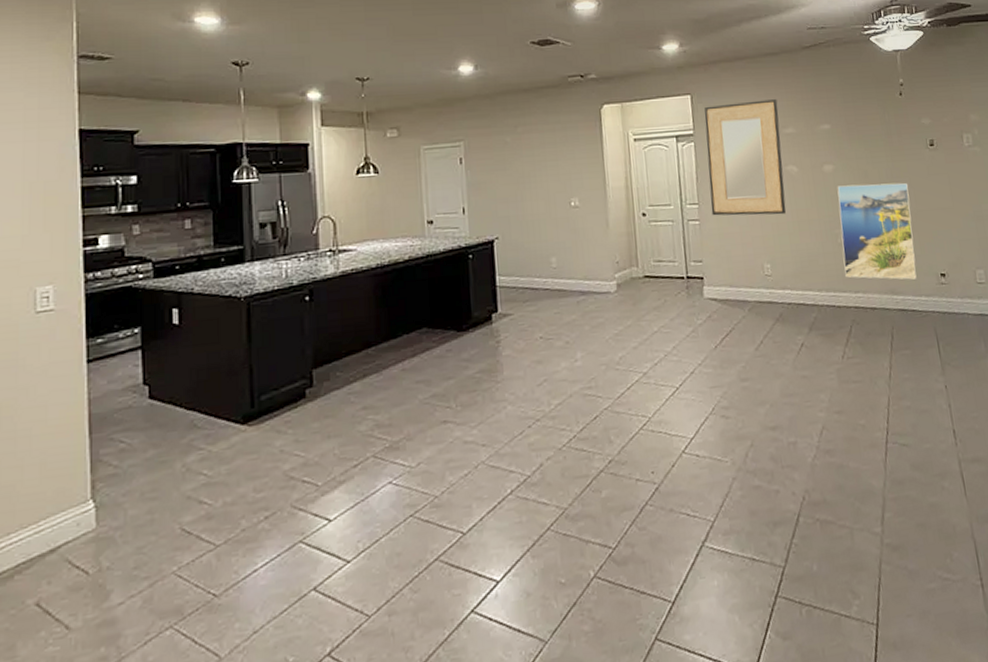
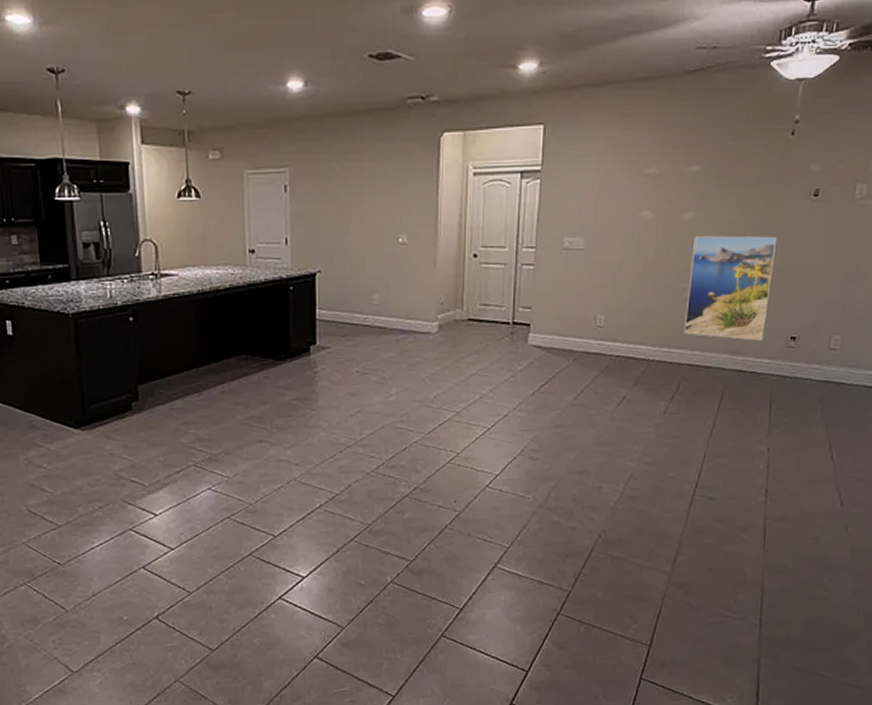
home mirror: present [704,99,786,216] -> none [549,134,644,264]

